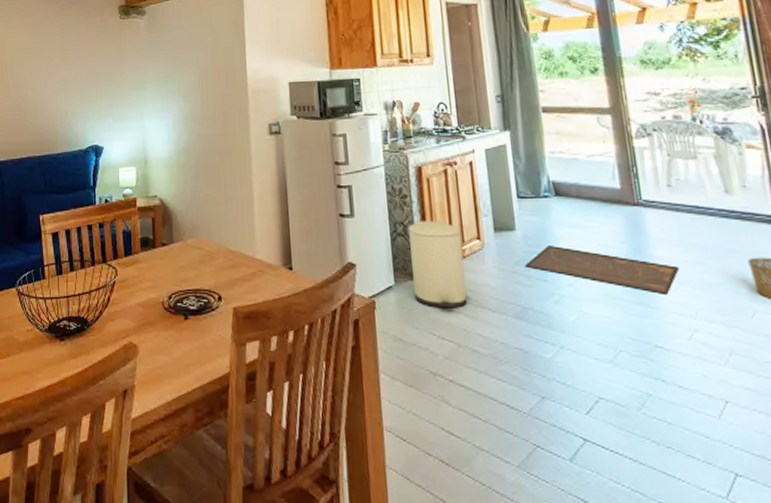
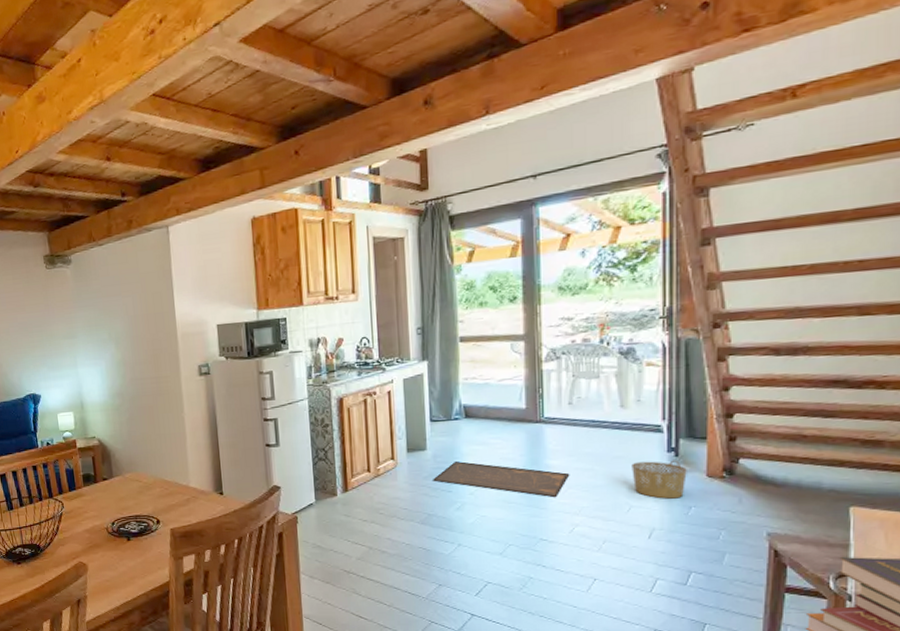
pedal bin: present [408,220,468,308] -> none [329,445,380,519]

